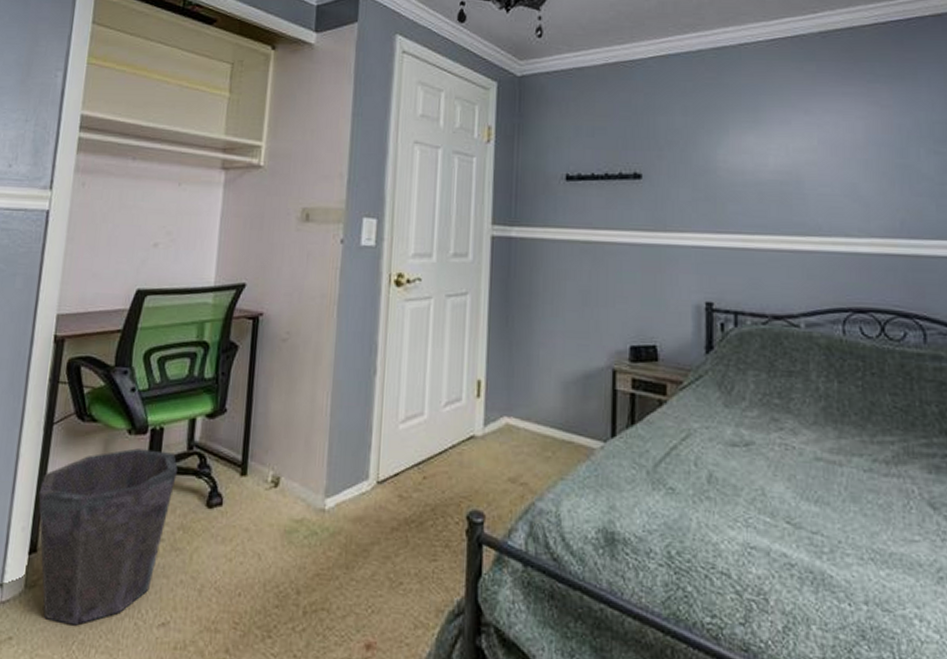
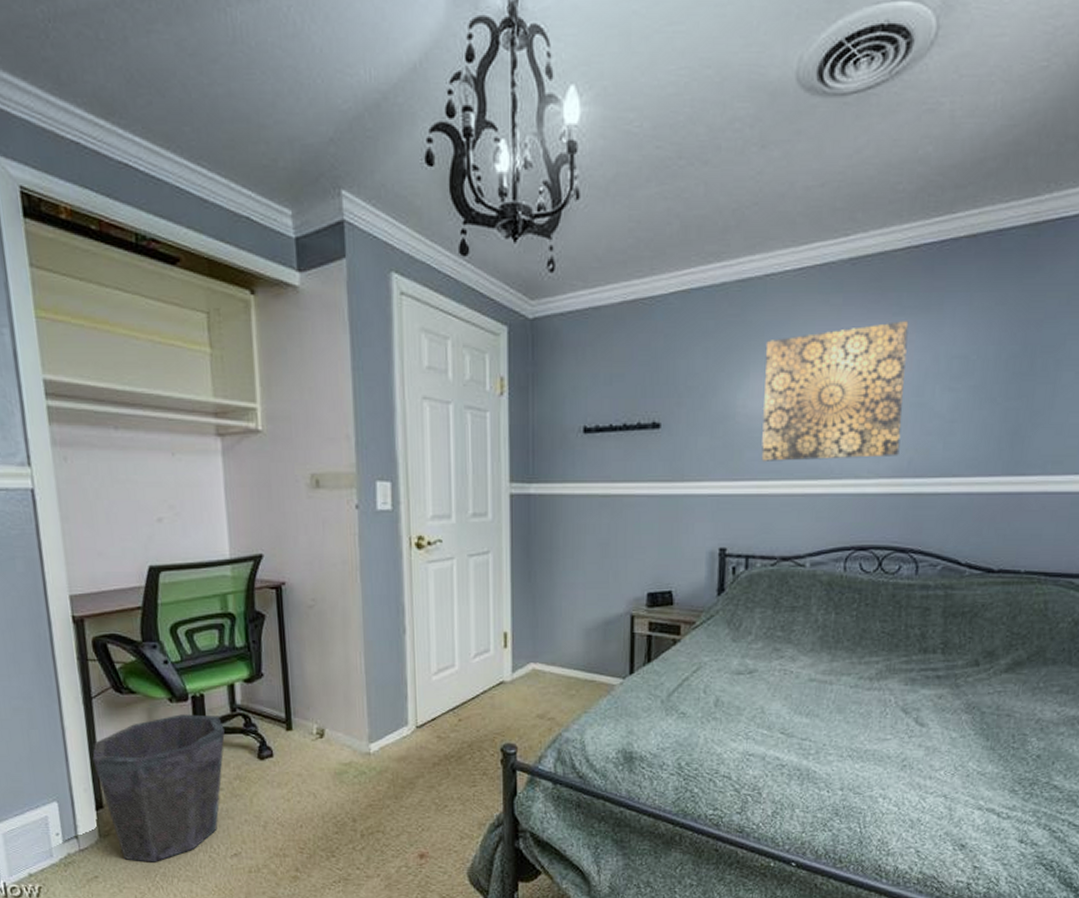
wall art: none [743,88,890,216] -> present [761,321,909,461]

